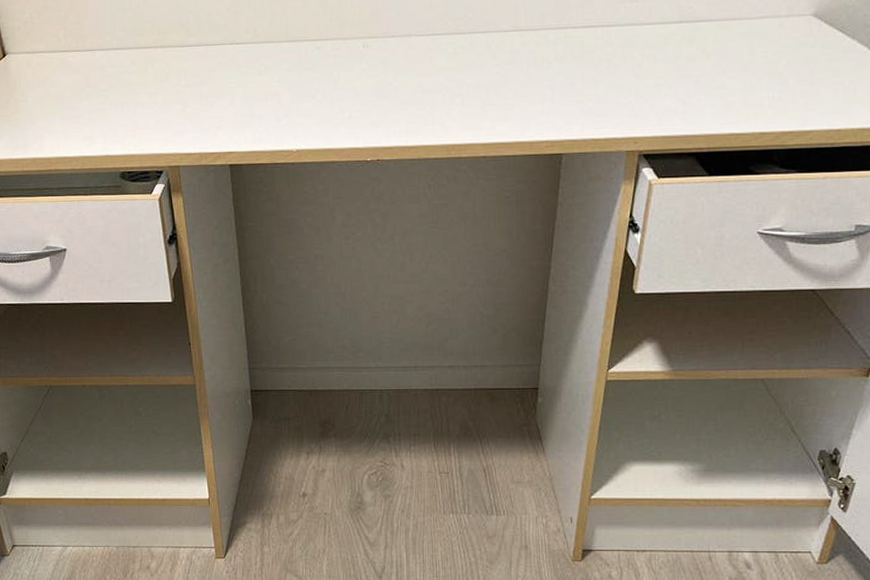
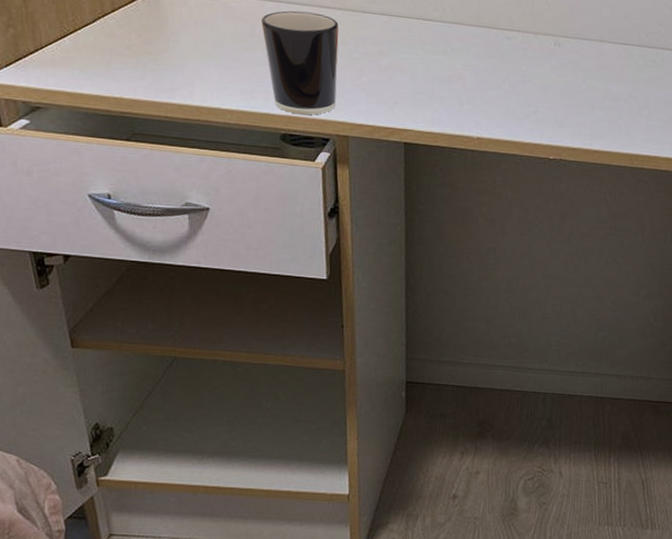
mug: none [93,54,165,152] -> present [260,10,339,115]

